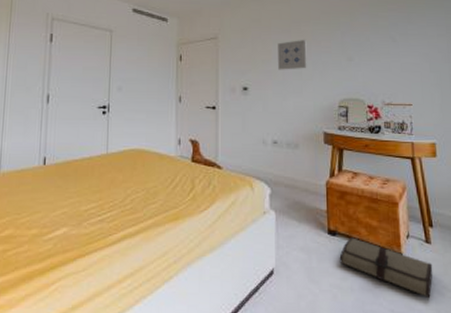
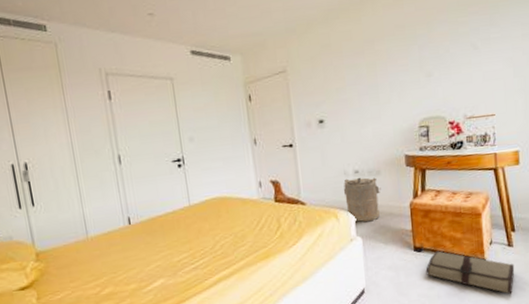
laundry hamper: none [260,148,298,194] -> present [343,177,381,222]
wall art: present [278,39,307,70] -> none [351,59,384,97]

